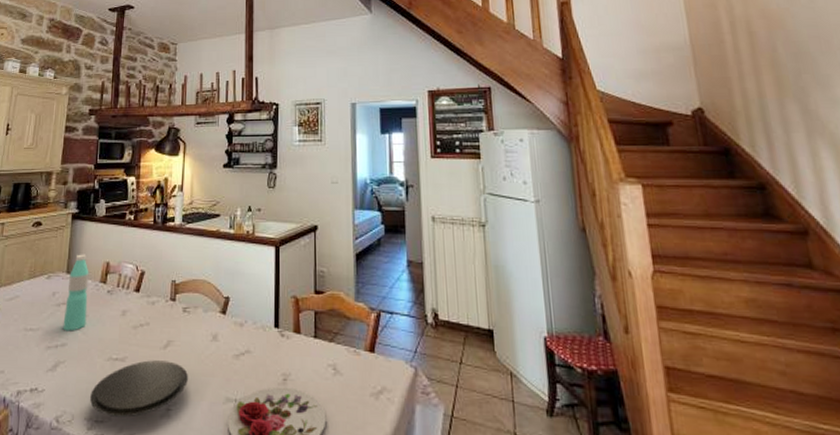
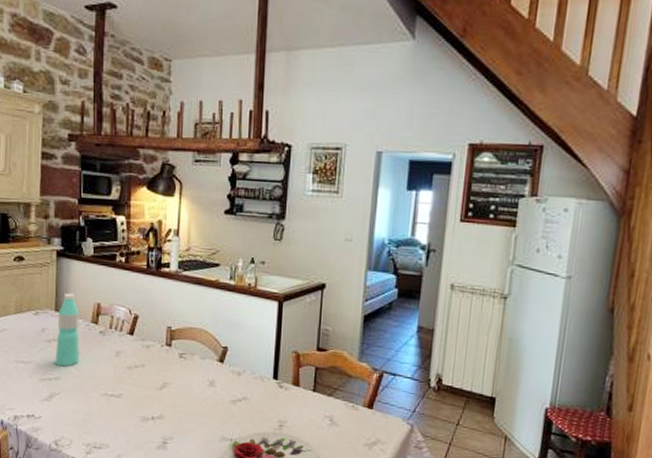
plate: present [90,360,189,418] -> none [87,398,185,446]

